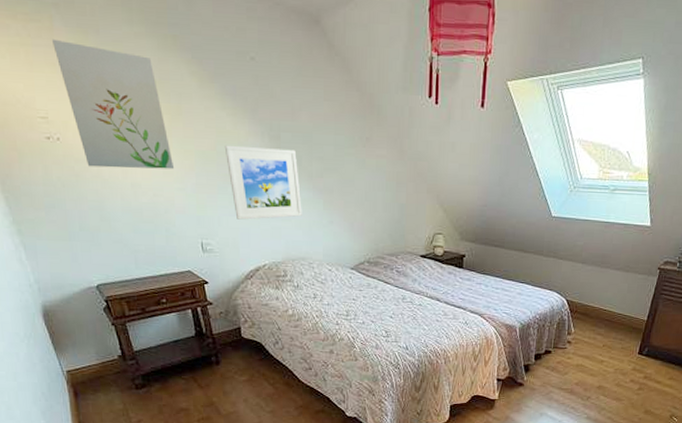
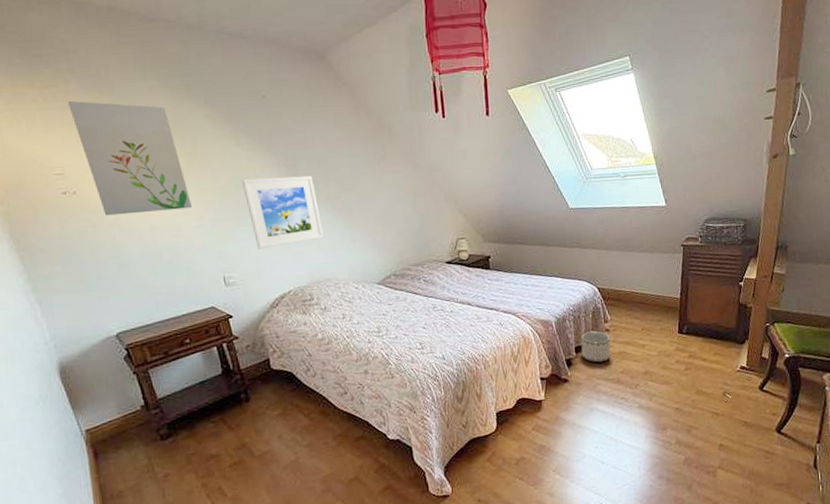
planter: none [540,341,571,372] -> present [581,331,611,363]

